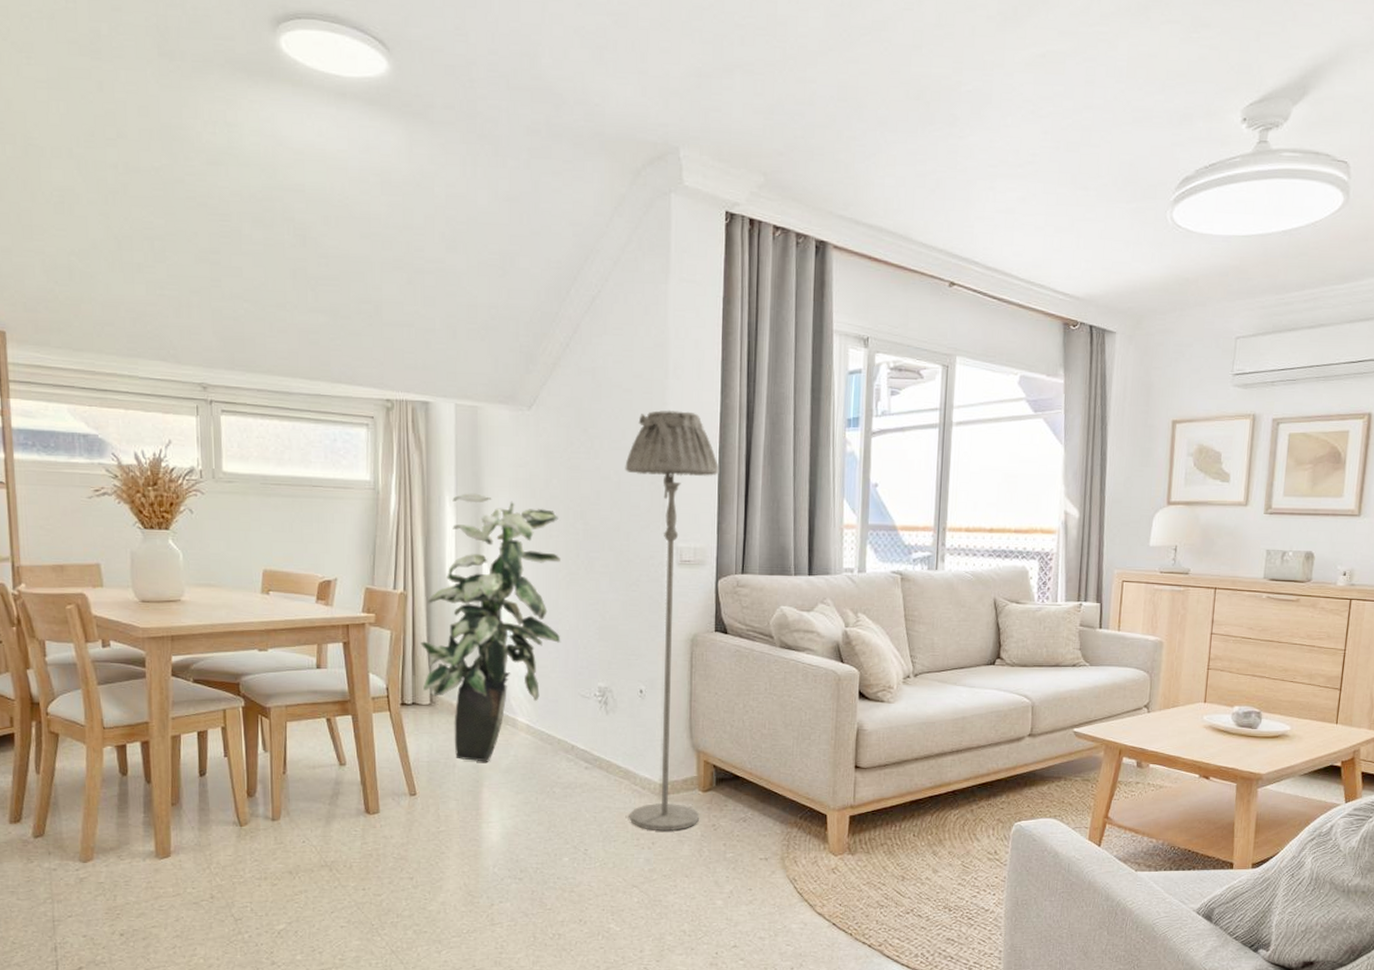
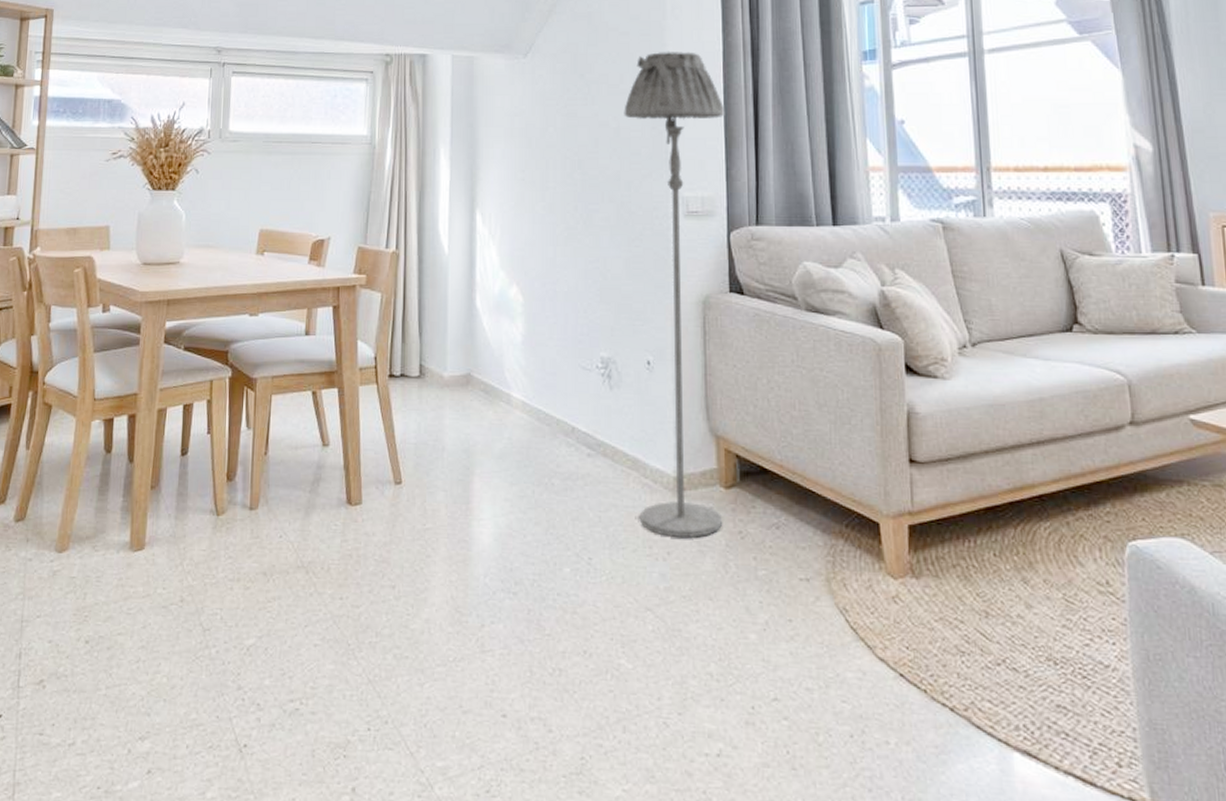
indoor plant: present [420,493,561,762] -> none [411,145,559,446]

